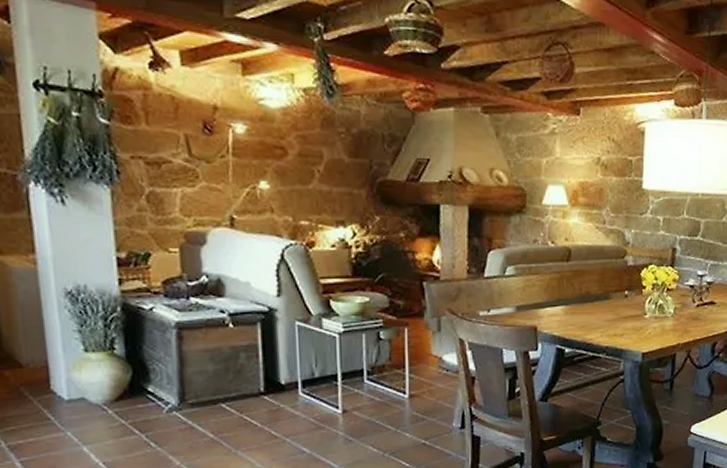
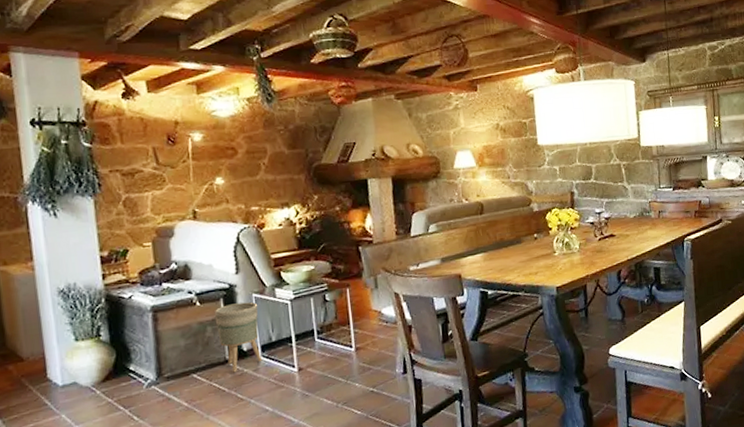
planter: none [249,330,303,407] -> present [214,301,263,373]

